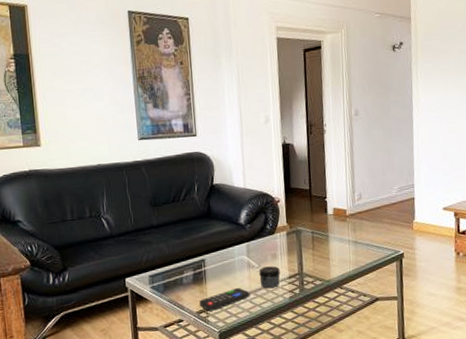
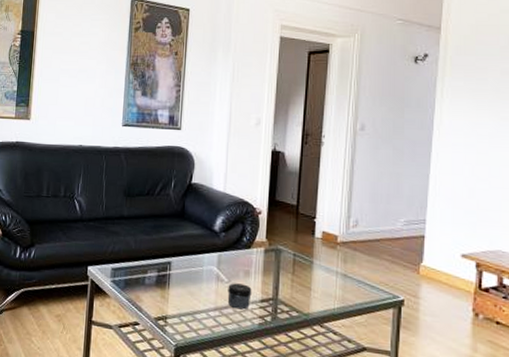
remote control: present [199,287,250,311] -> none [159,300,215,321]

